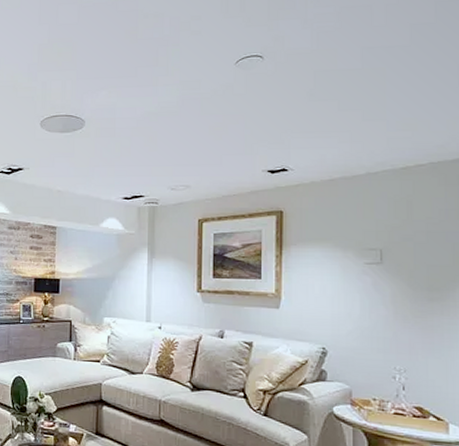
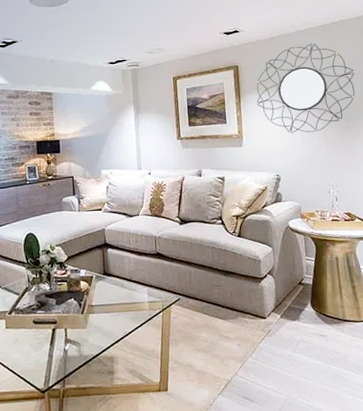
home mirror: none [304,189,445,301] -> present [257,43,355,133]

